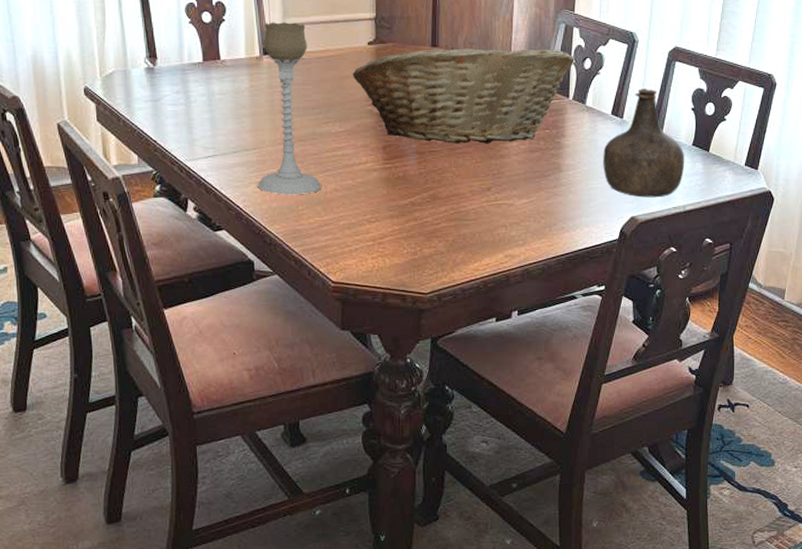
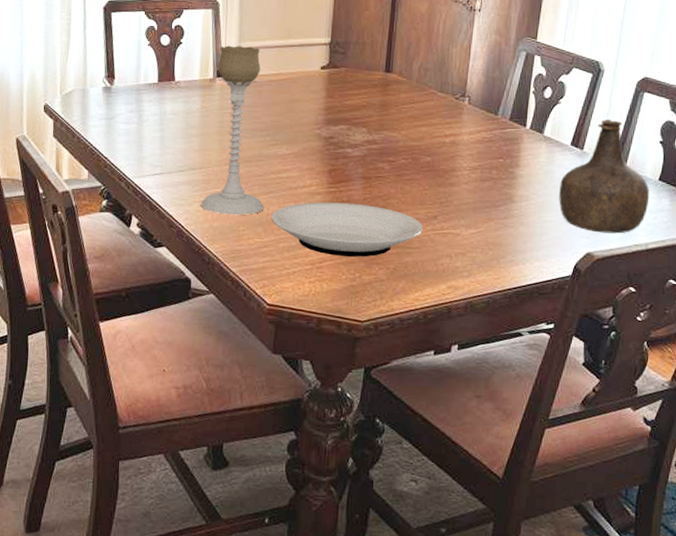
plate: none [329,178,478,231] -> present [271,202,423,257]
fruit basket: present [352,47,576,144] -> none [302,73,535,171]

